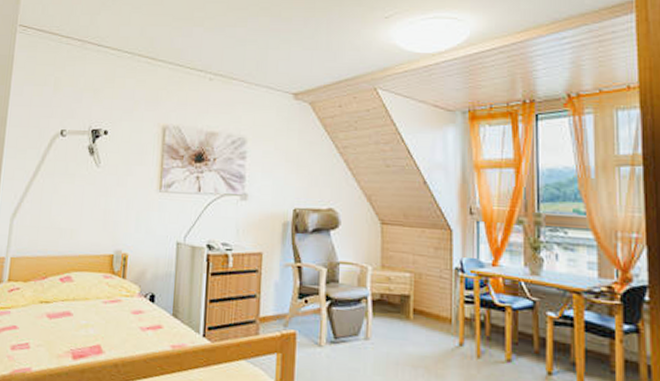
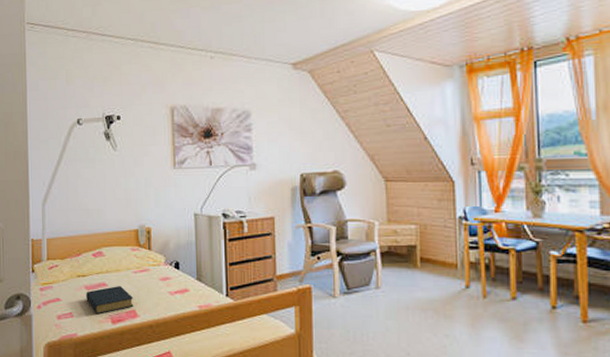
hardback book: none [47,315,100,347] -> present [86,285,134,314]

